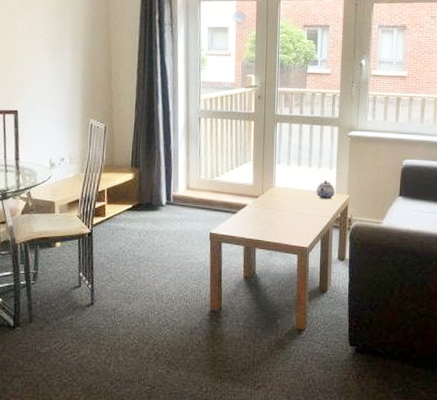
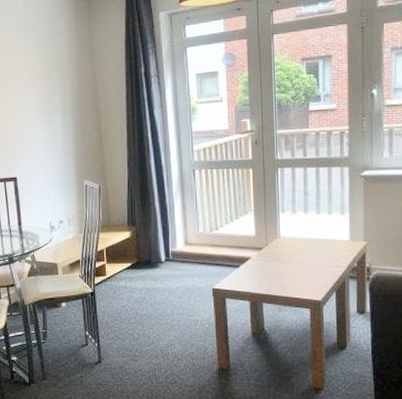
teapot: present [316,180,335,200] -> none [327,226,349,248]

